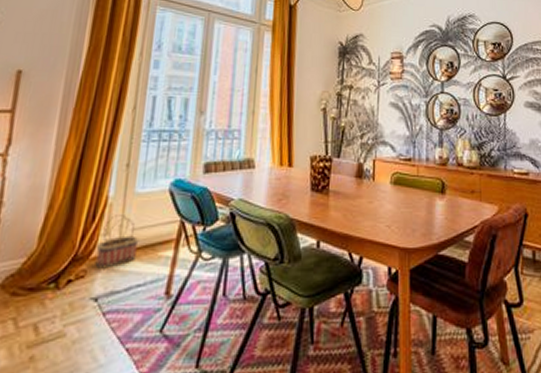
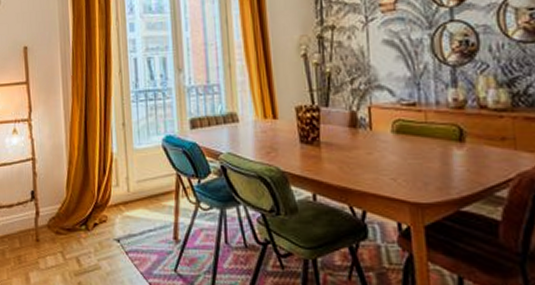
basket: present [95,215,139,269] -> none [111,169,144,215]

